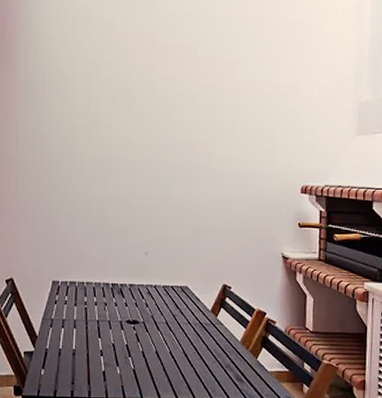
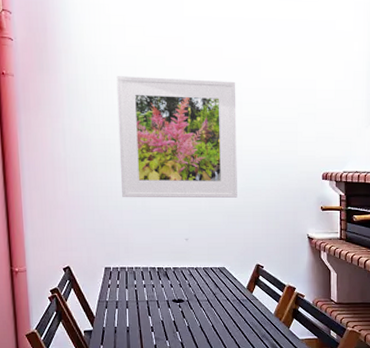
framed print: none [77,72,210,209] -> present [116,76,237,198]

